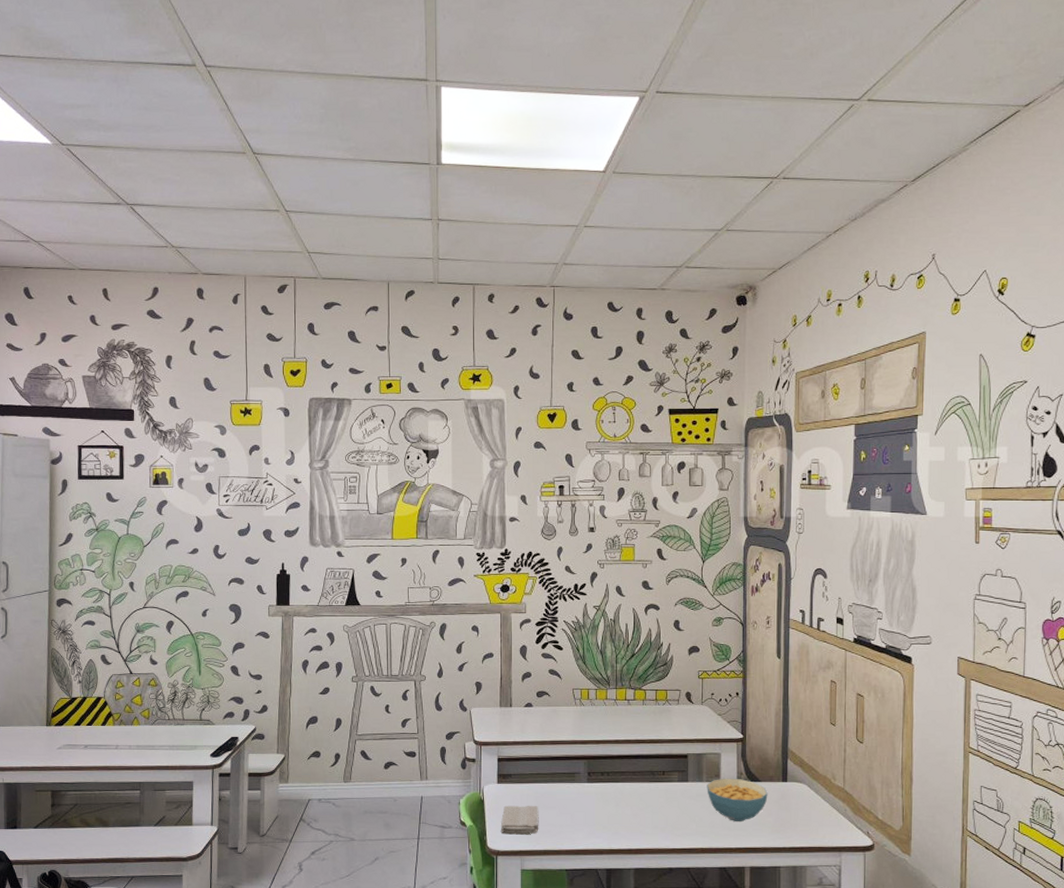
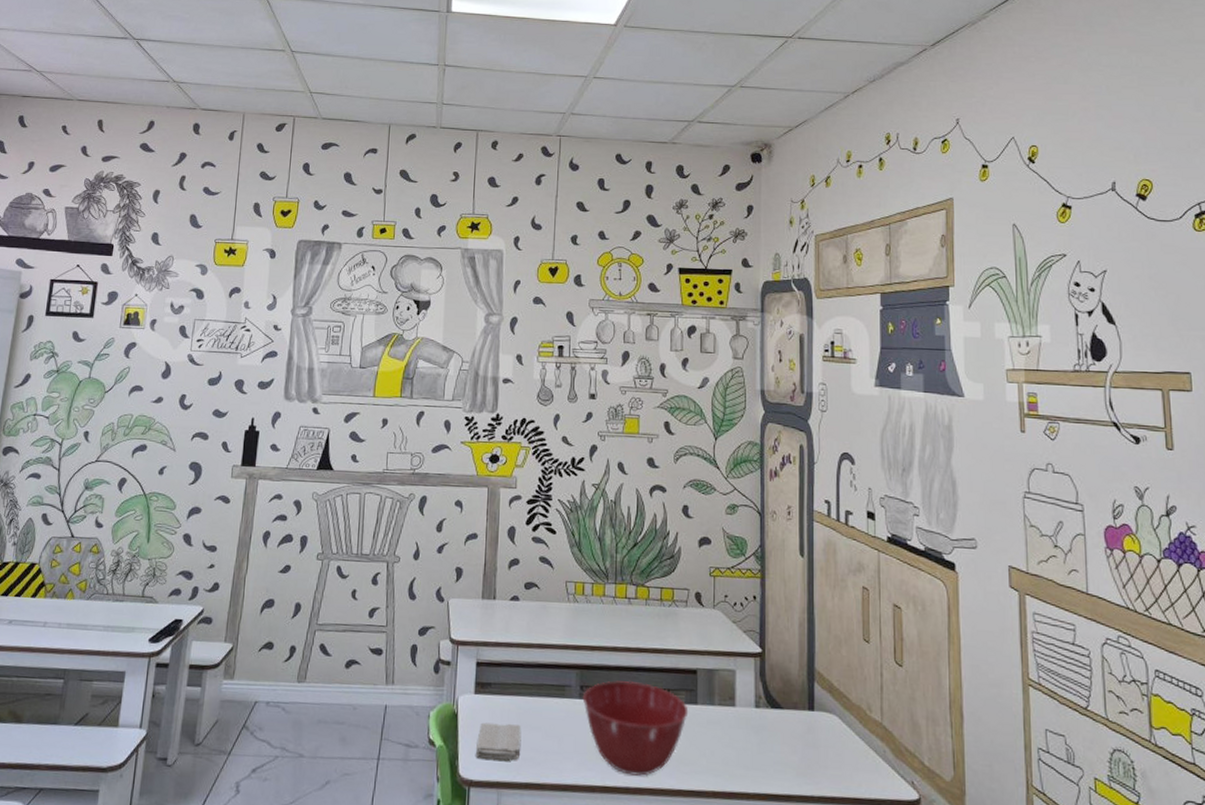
mixing bowl: none [590,767,681,840] -> present [582,681,689,776]
cereal bowl: present [707,778,768,821] -> none [719,701,792,759]

